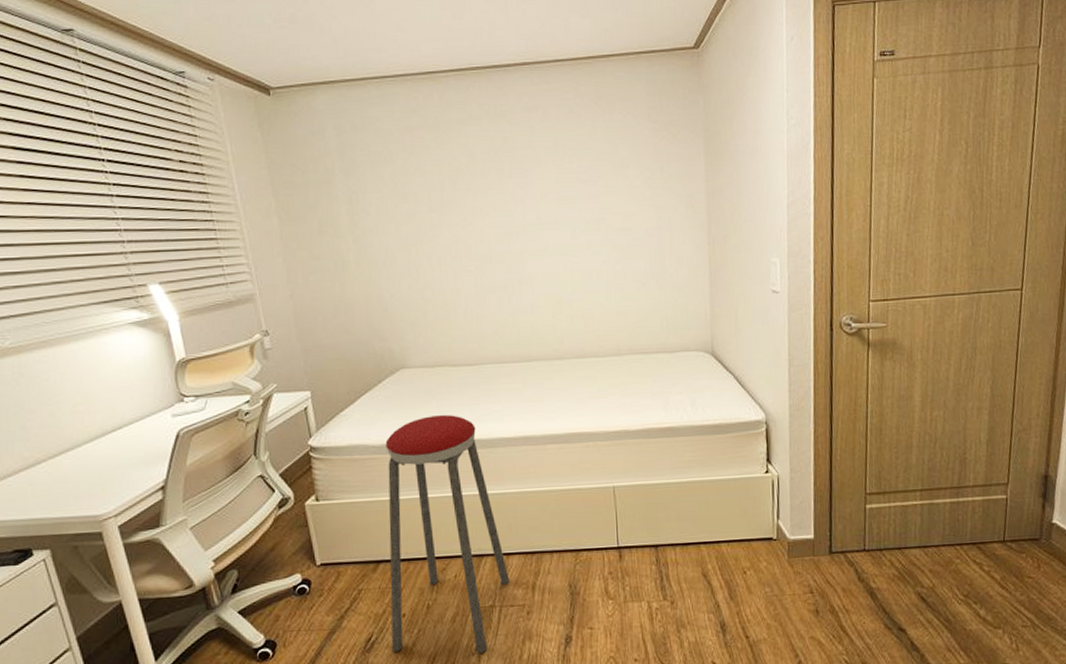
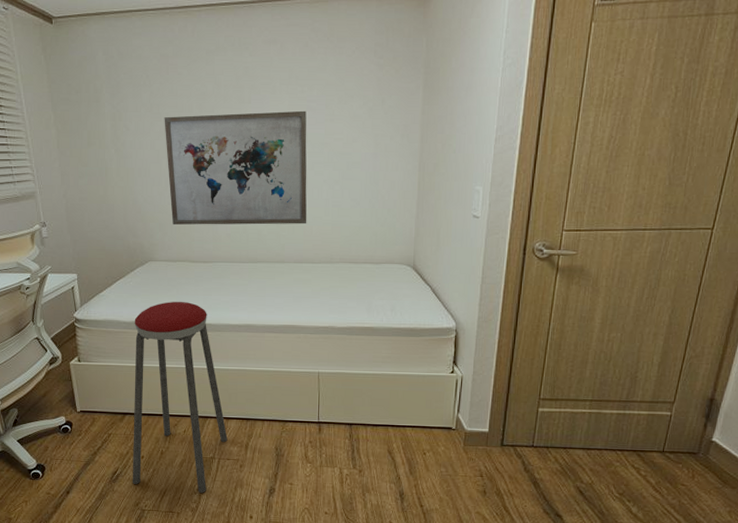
wall art: none [411,183,587,324] -> present [164,110,307,226]

